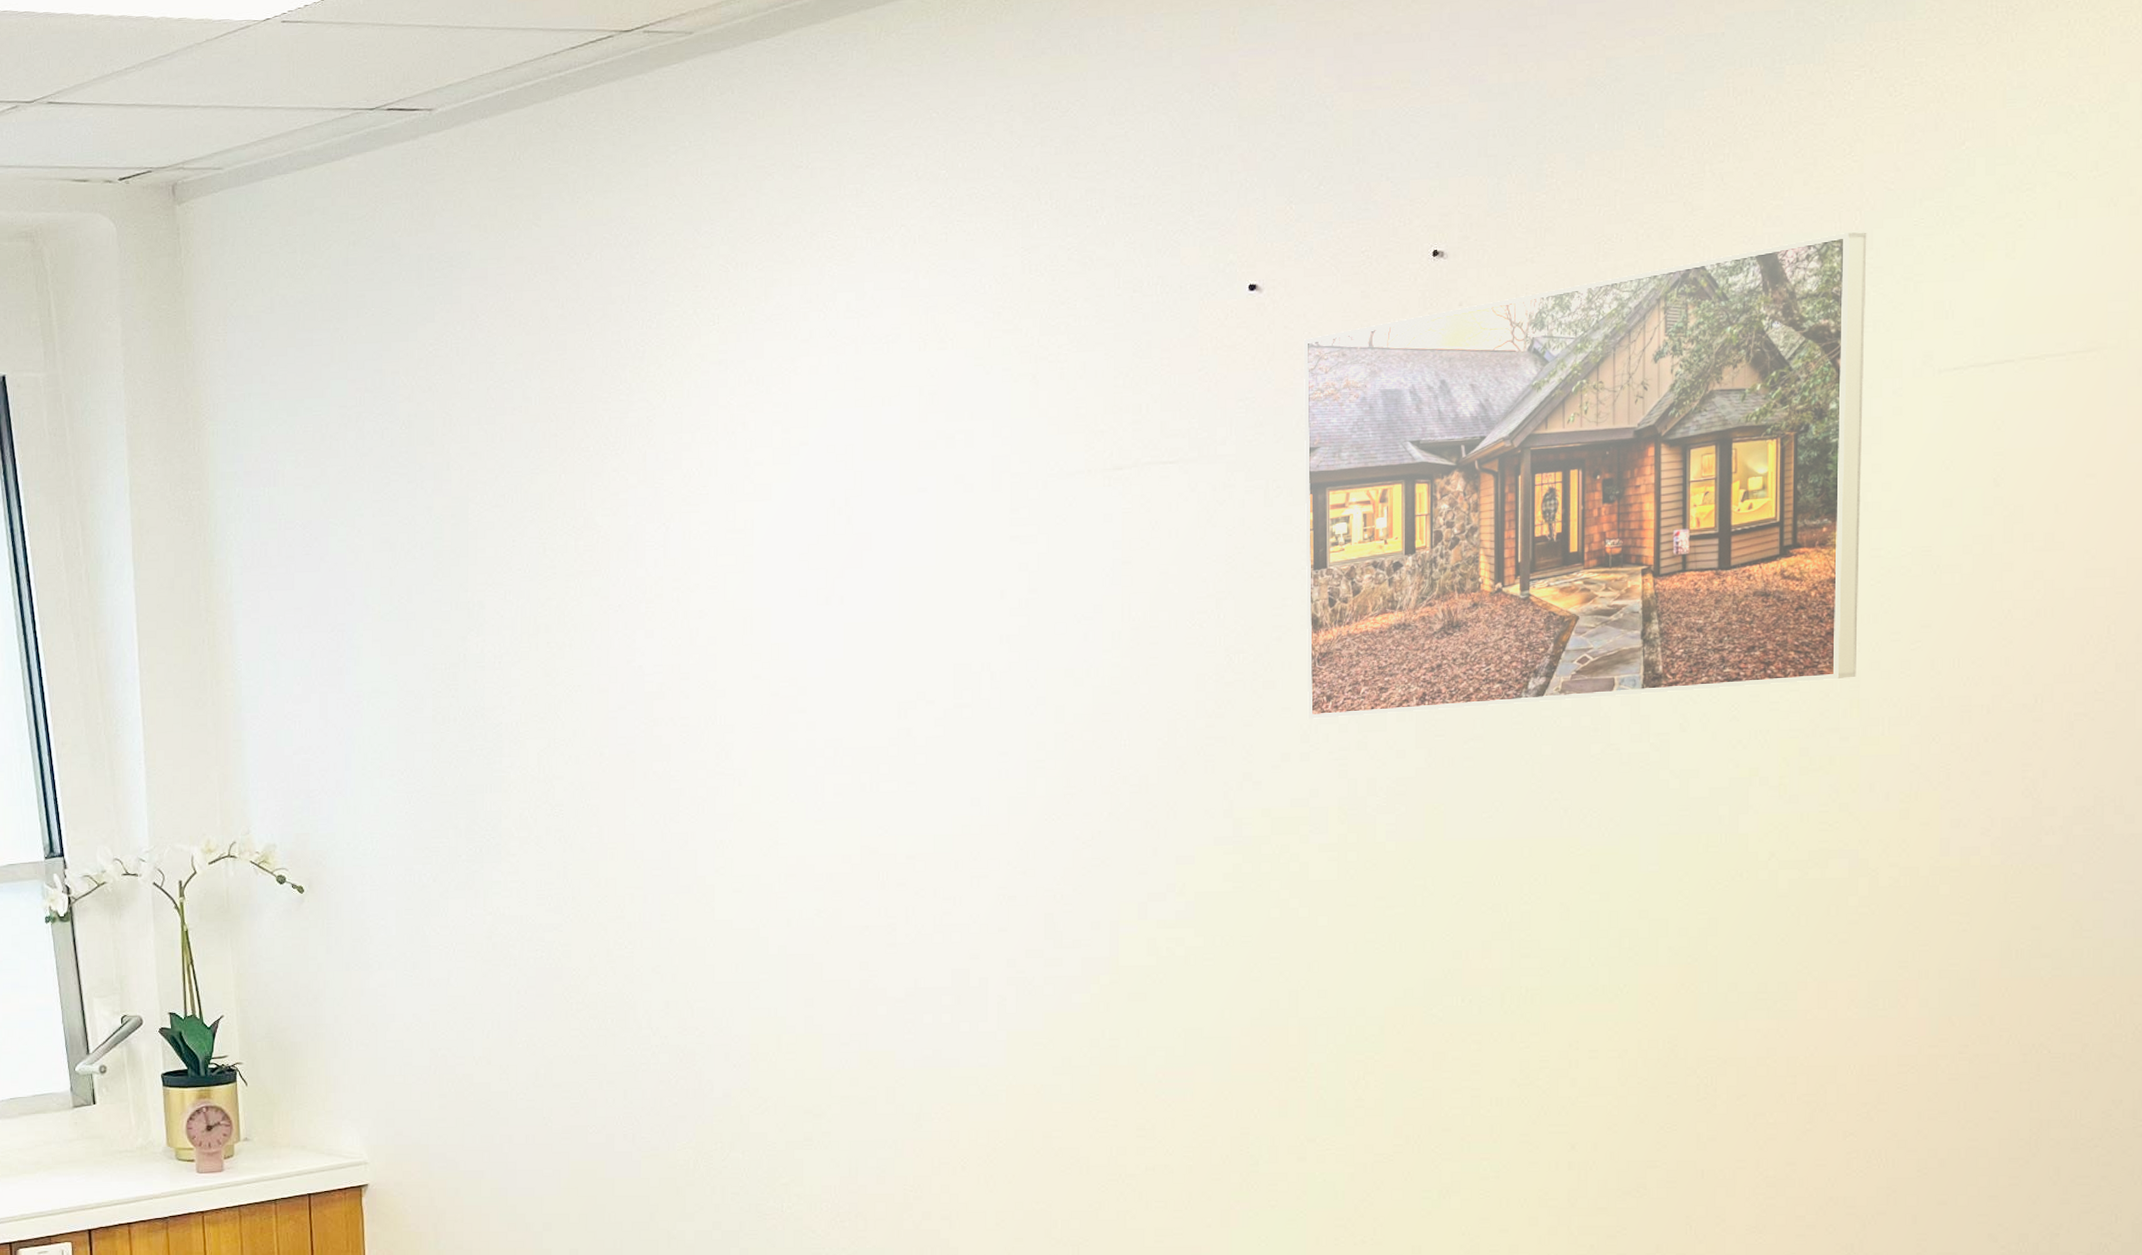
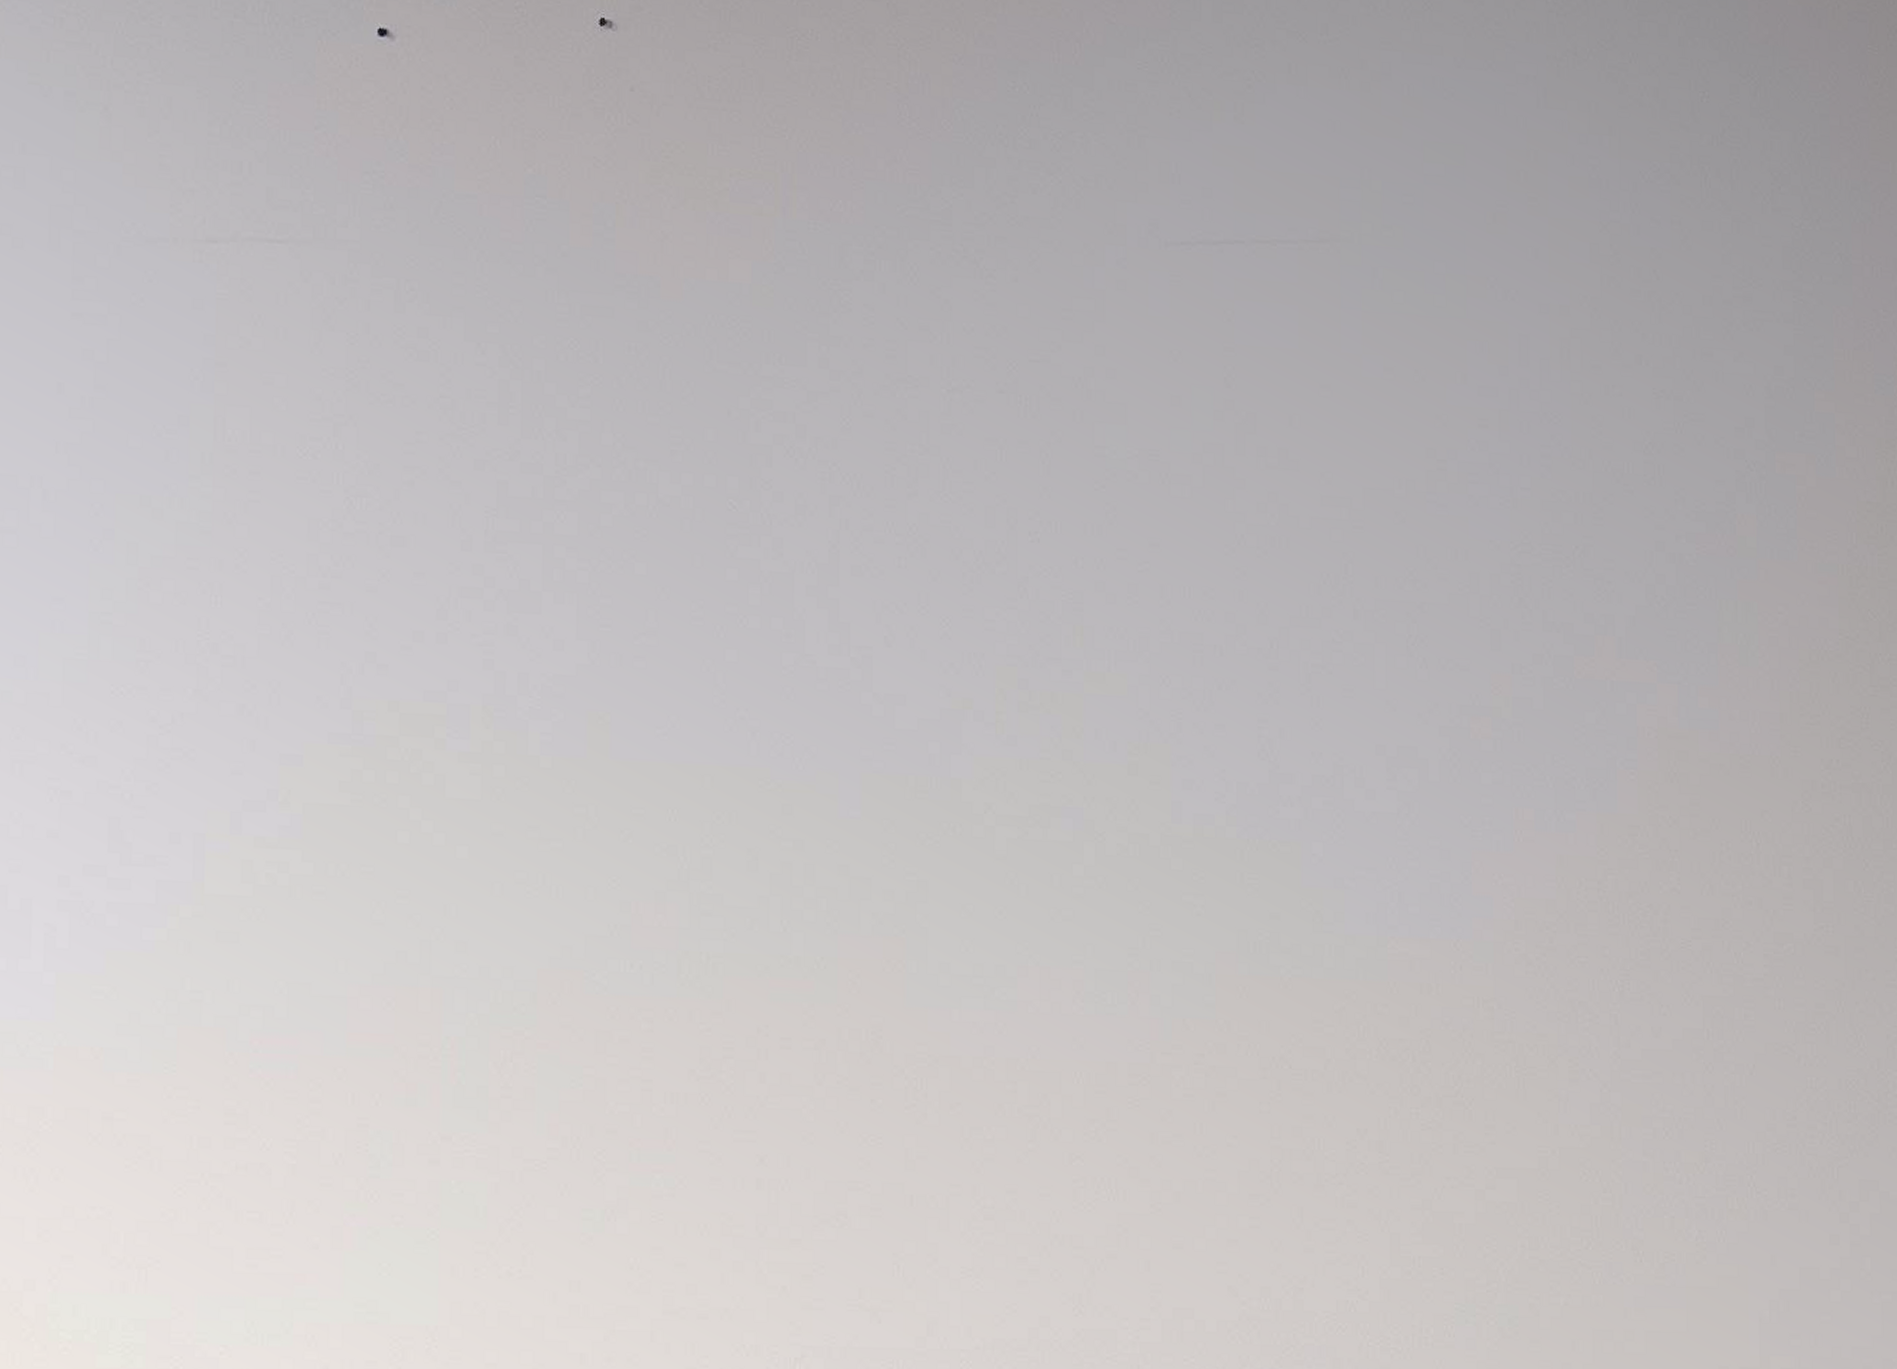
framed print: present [1303,232,1867,719] -> none [444,66,1087,600]

